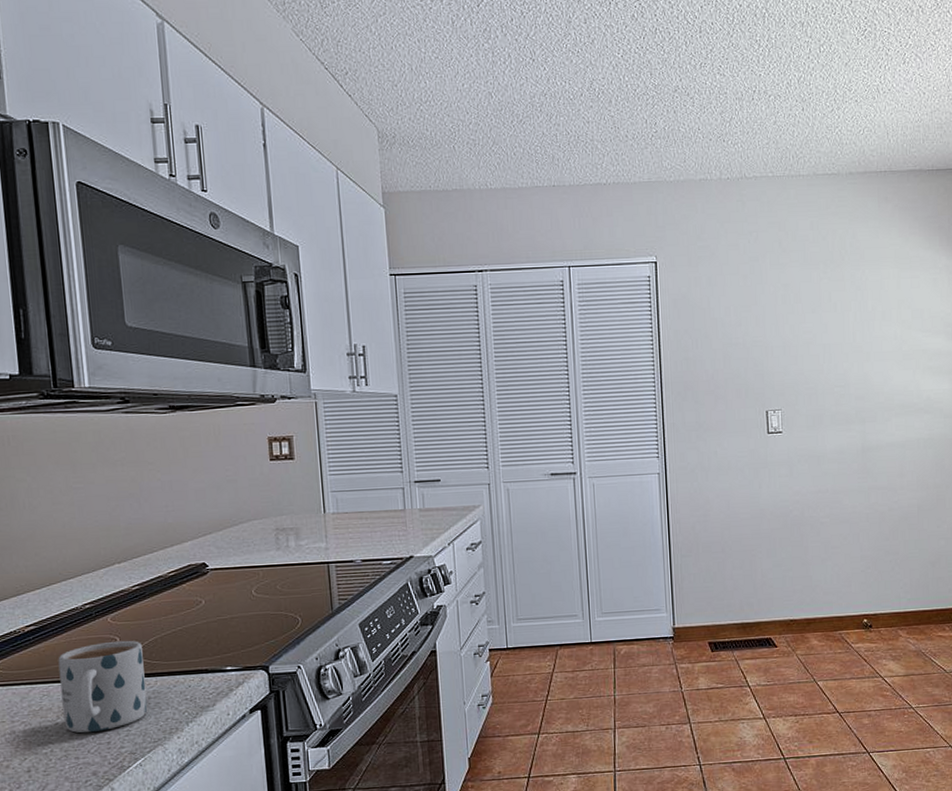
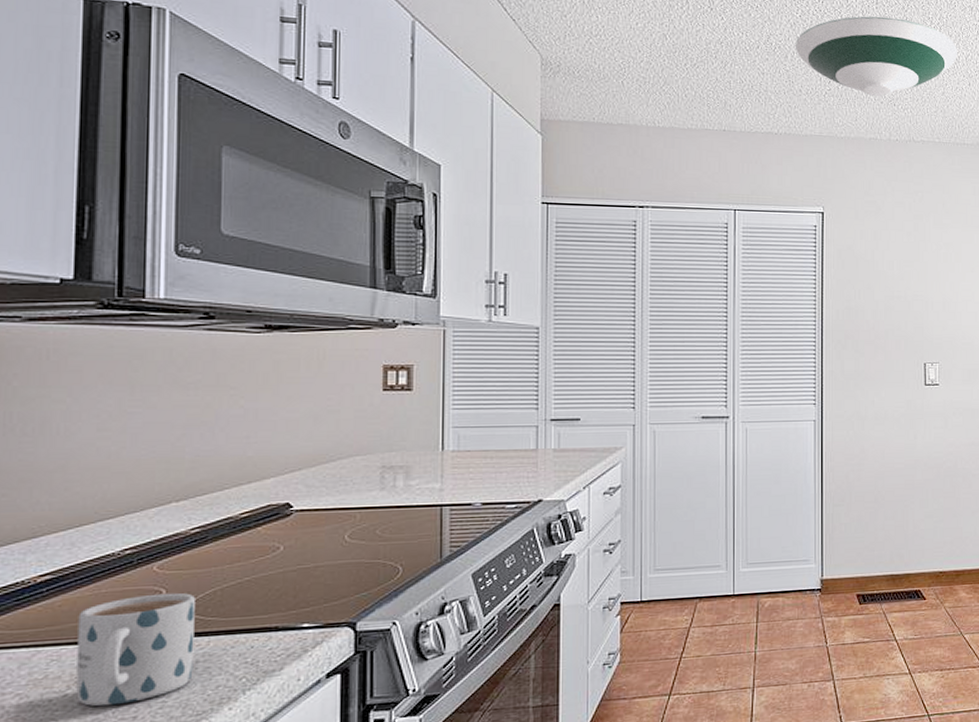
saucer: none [619,45,789,133] -> present [796,16,957,96]

